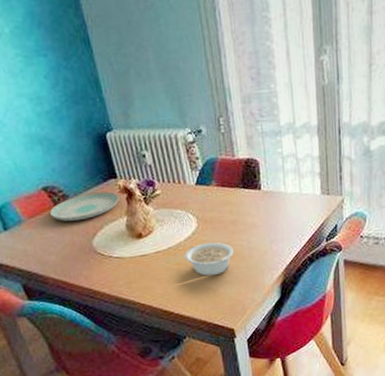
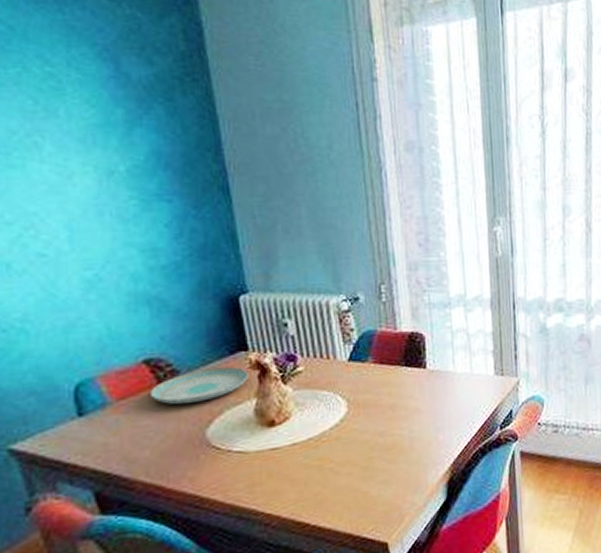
legume: present [185,242,234,276] -> none [329,431,392,475]

